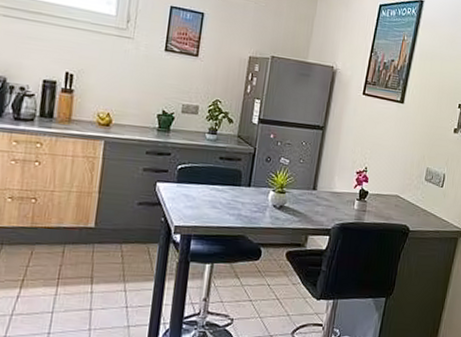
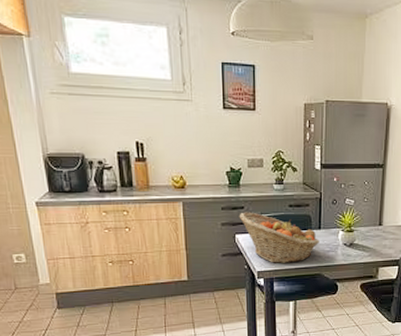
fruit basket: none [163,159,248,221] -> present [239,212,319,264]

